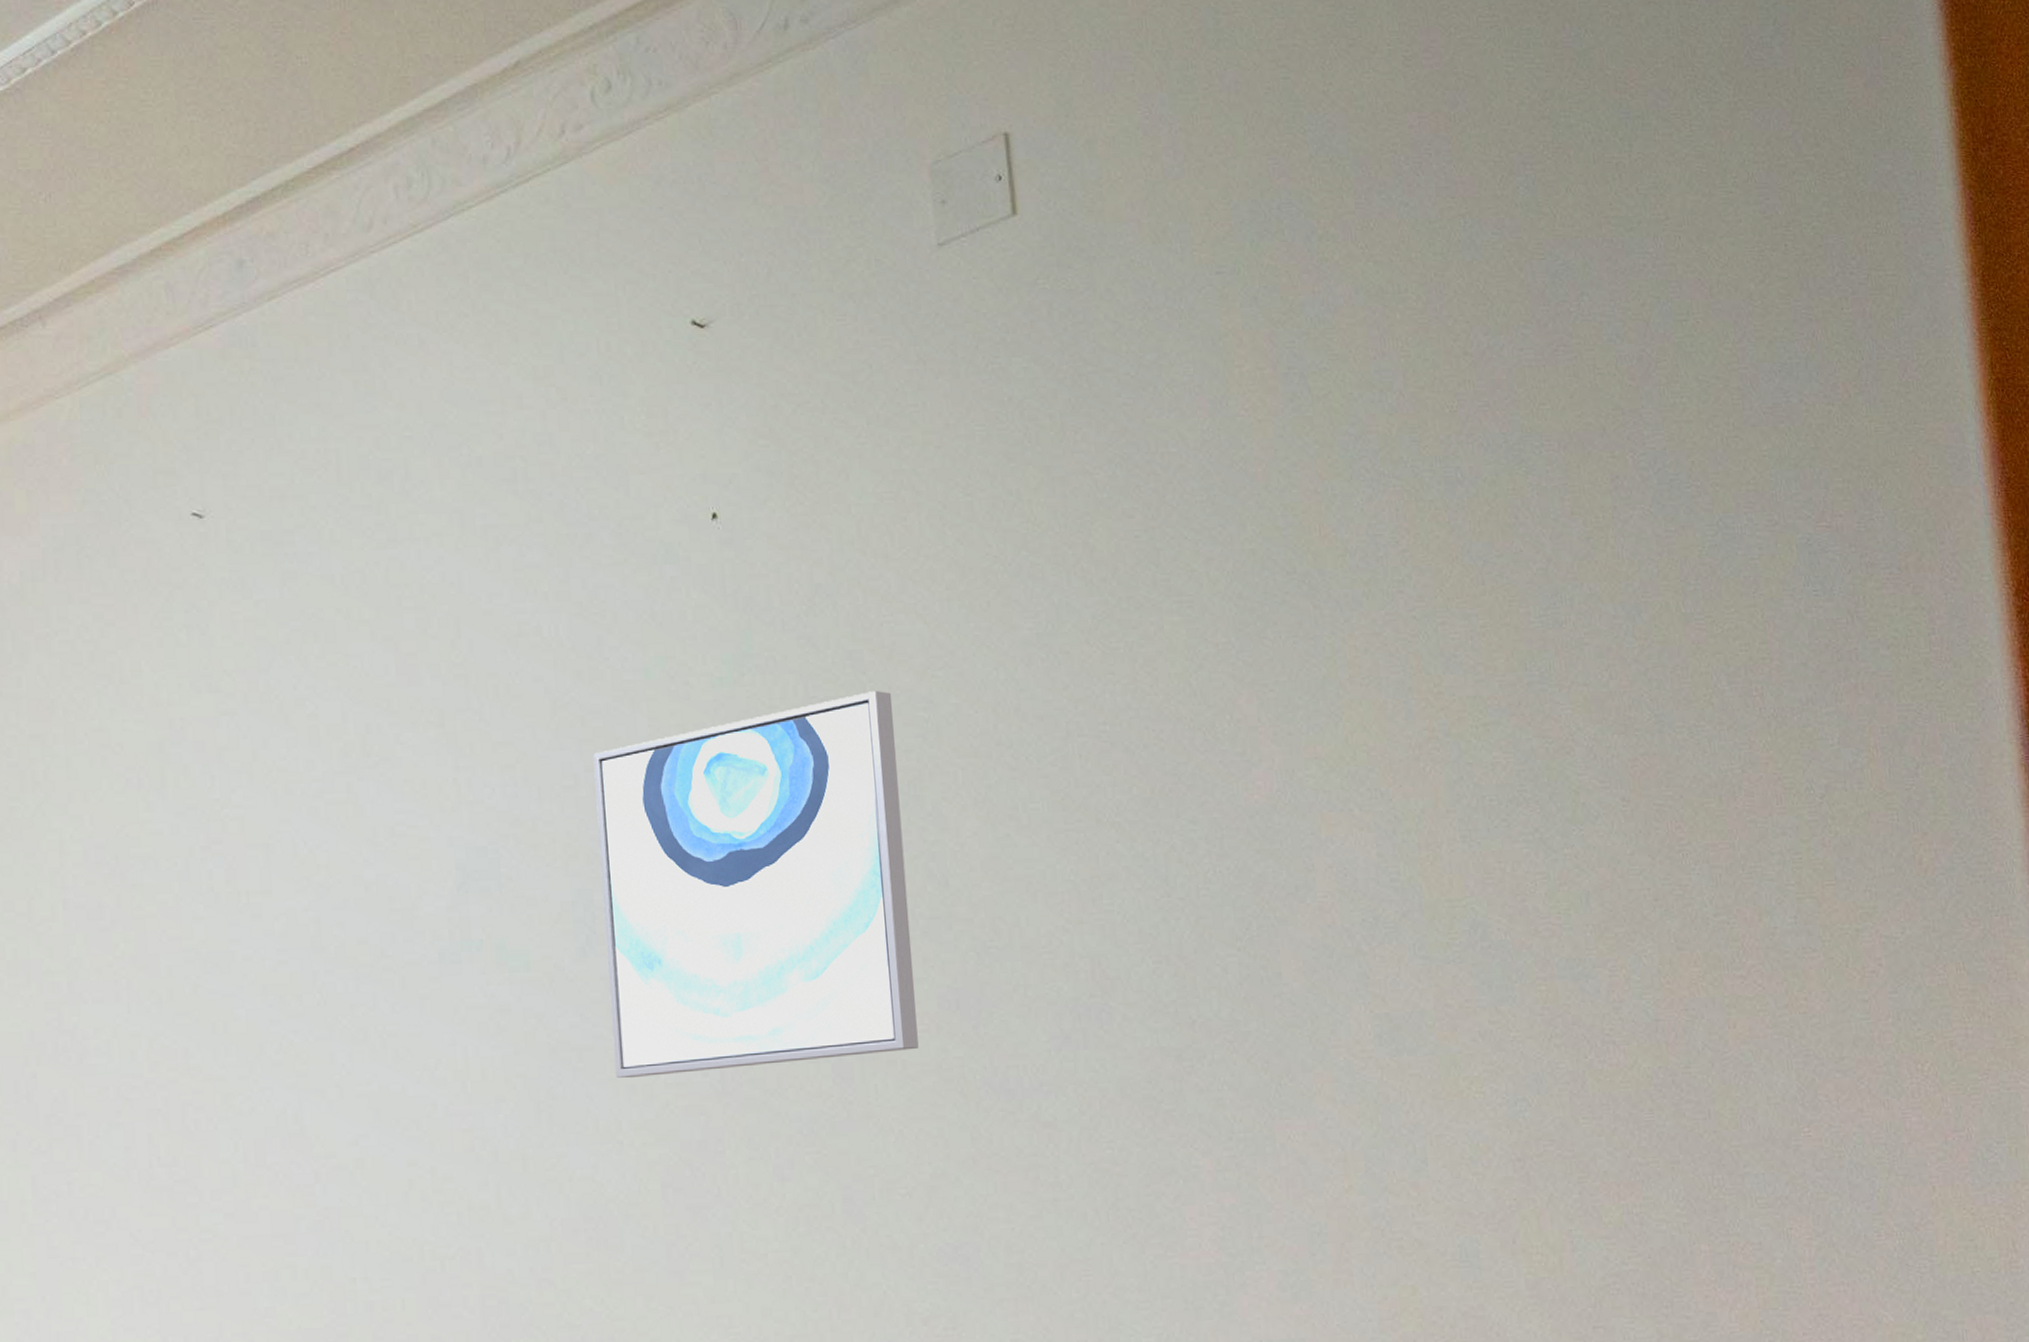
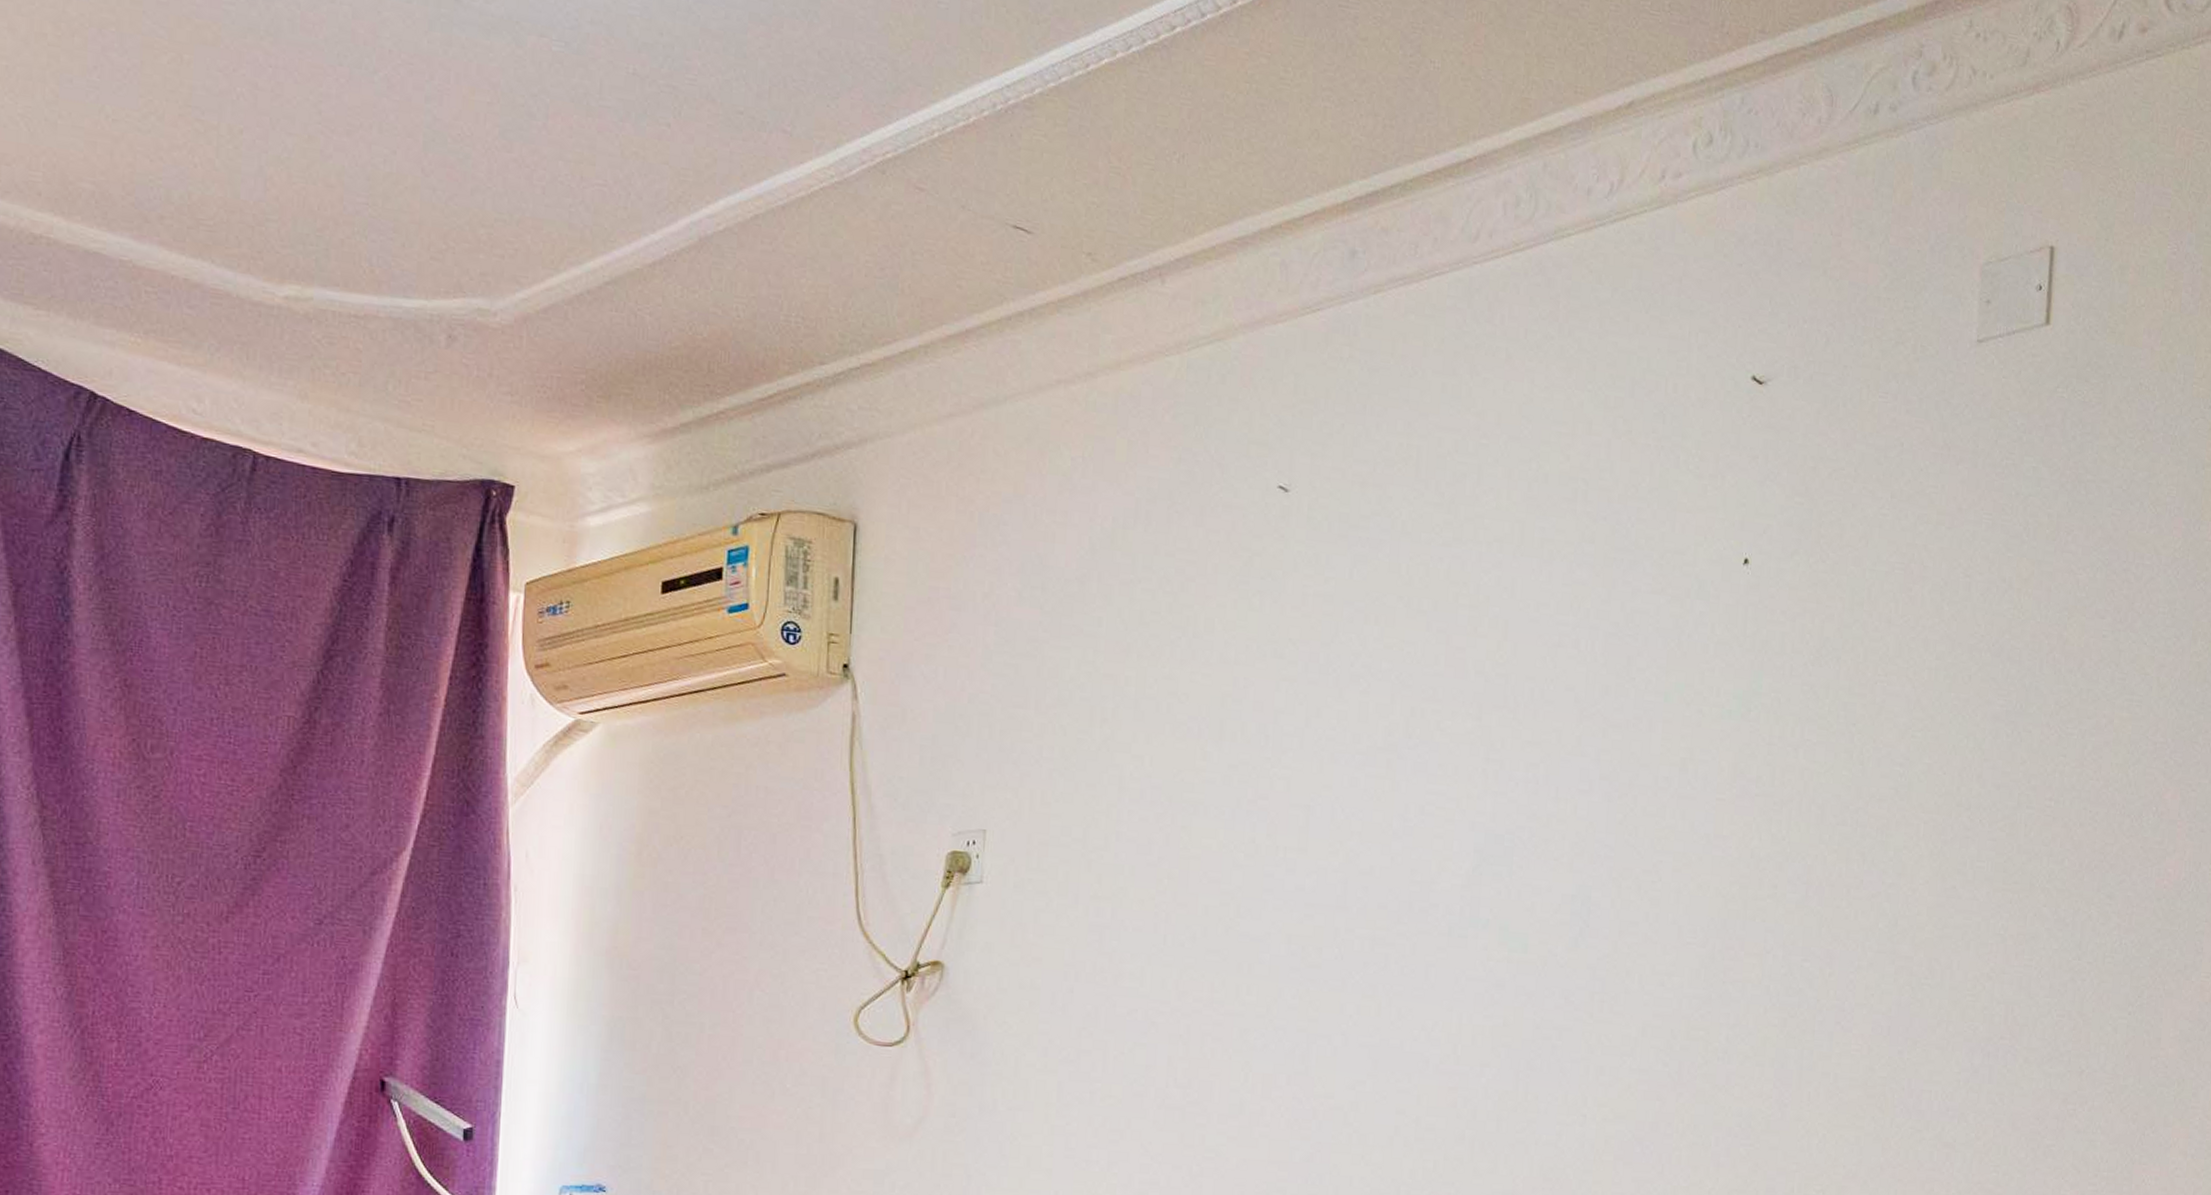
wall art: present [593,690,919,1079] -> none [1588,741,1875,1066]

